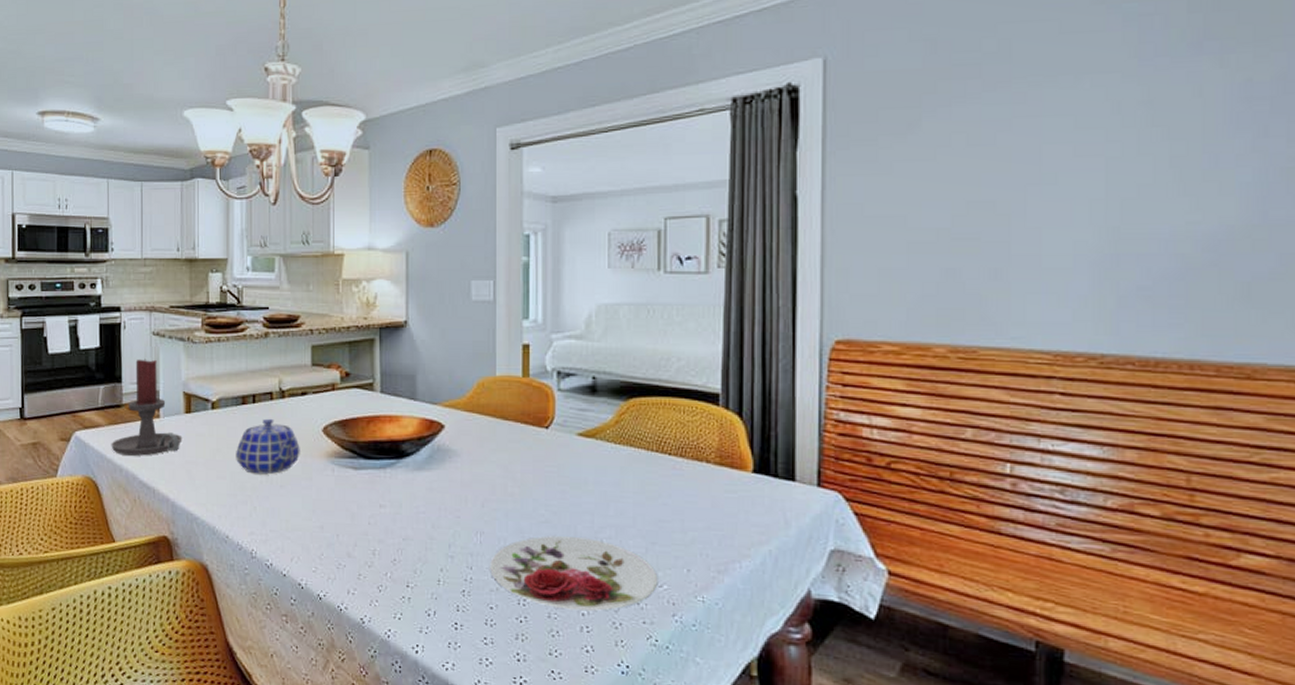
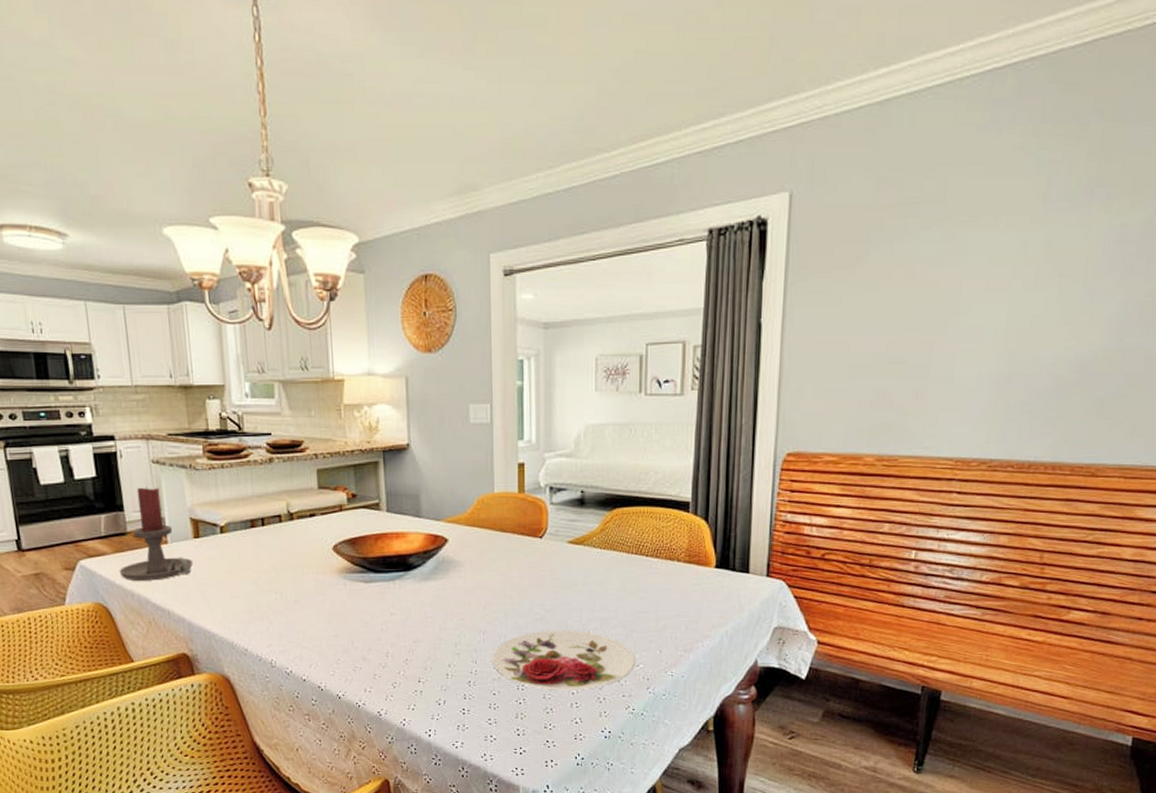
teapot: present [236,418,300,475] -> none [248,539,312,592]

